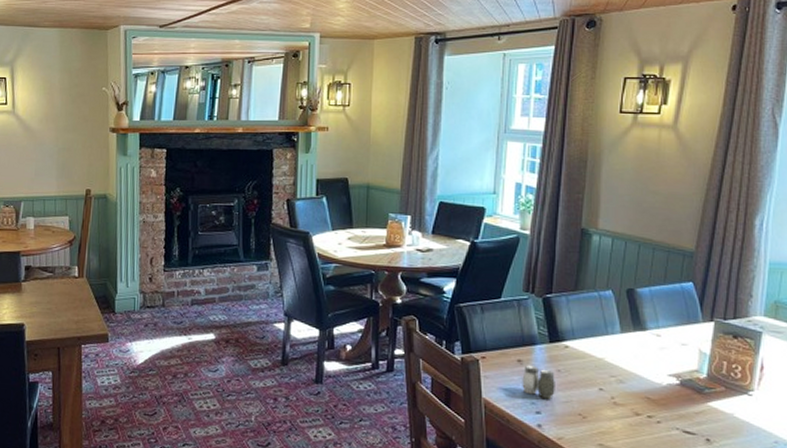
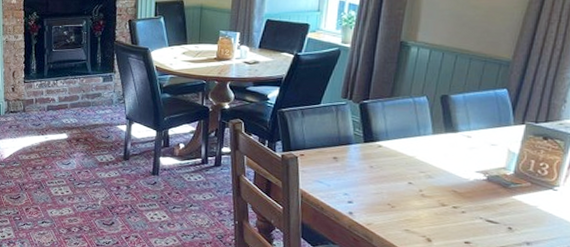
salt and pepper shaker: present [522,365,555,399] -> none [336,162,368,191]

